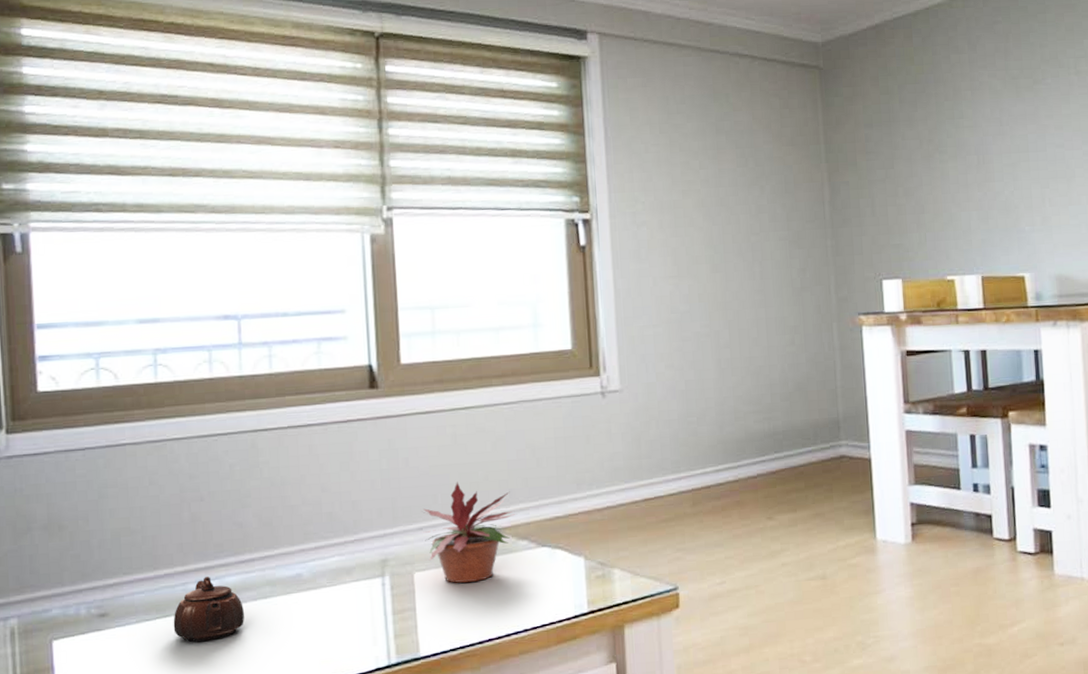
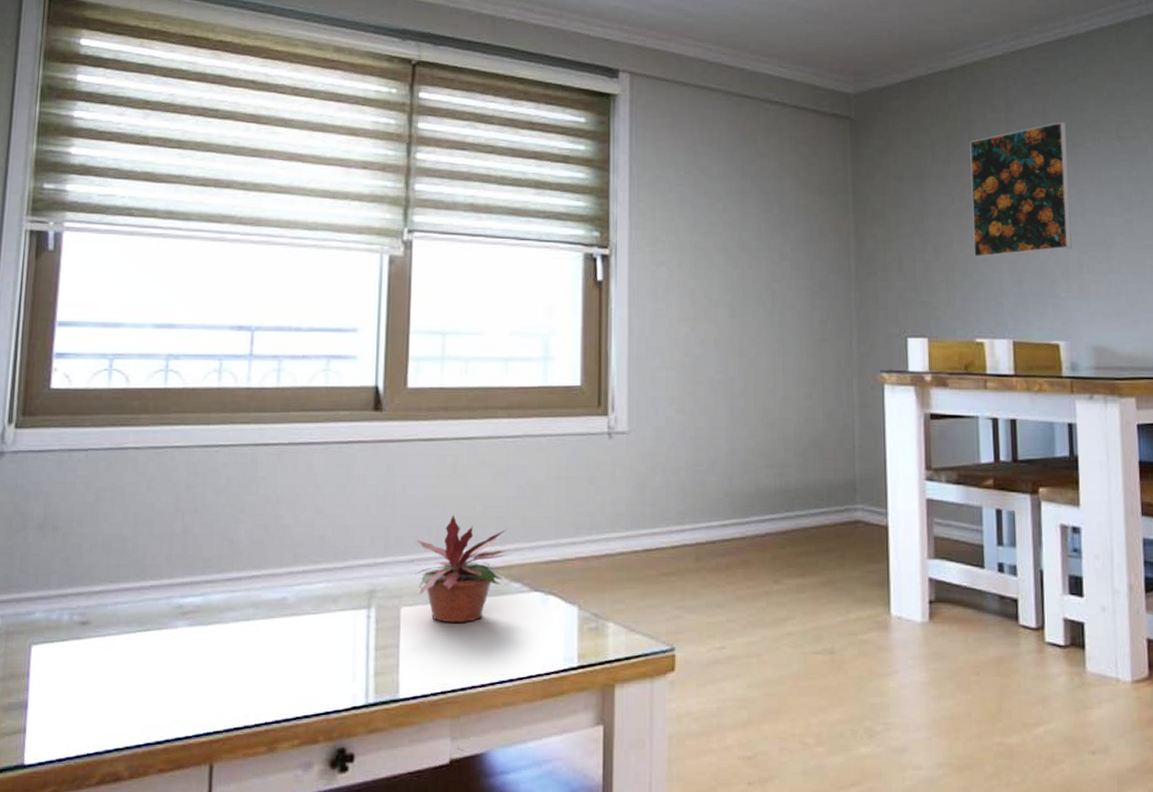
teapot: present [173,576,244,642] -> none [152,591,225,660]
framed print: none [935,60,1035,199] -> present [970,122,1072,258]

